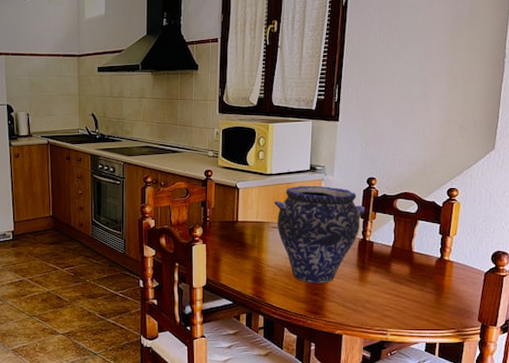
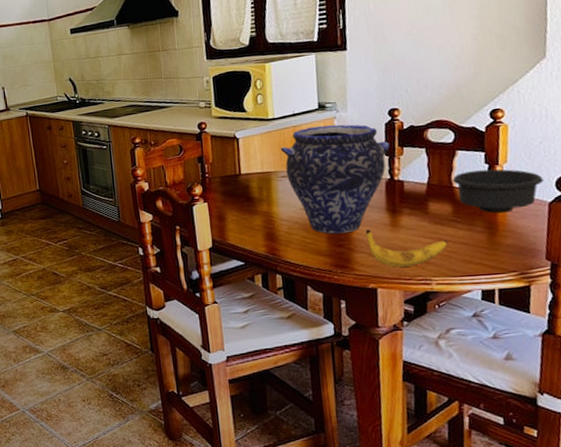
banana: none [337,282,404,317] -> present [365,229,448,267]
bowl: none [412,239,483,278] -> present [452,169,544,214]

